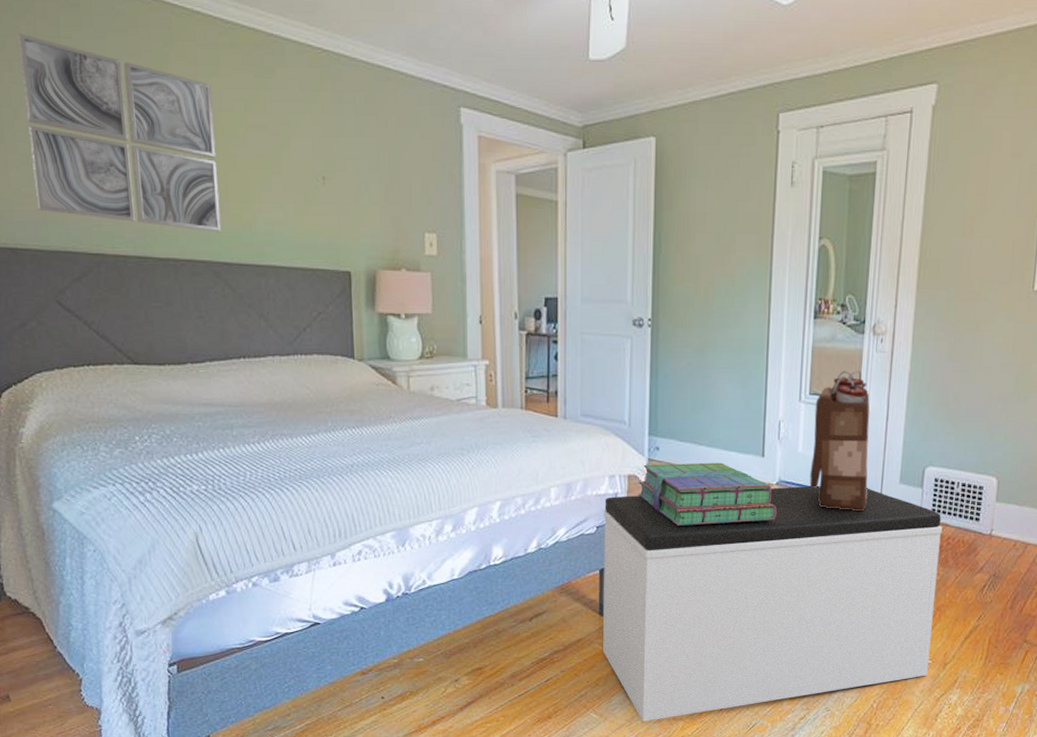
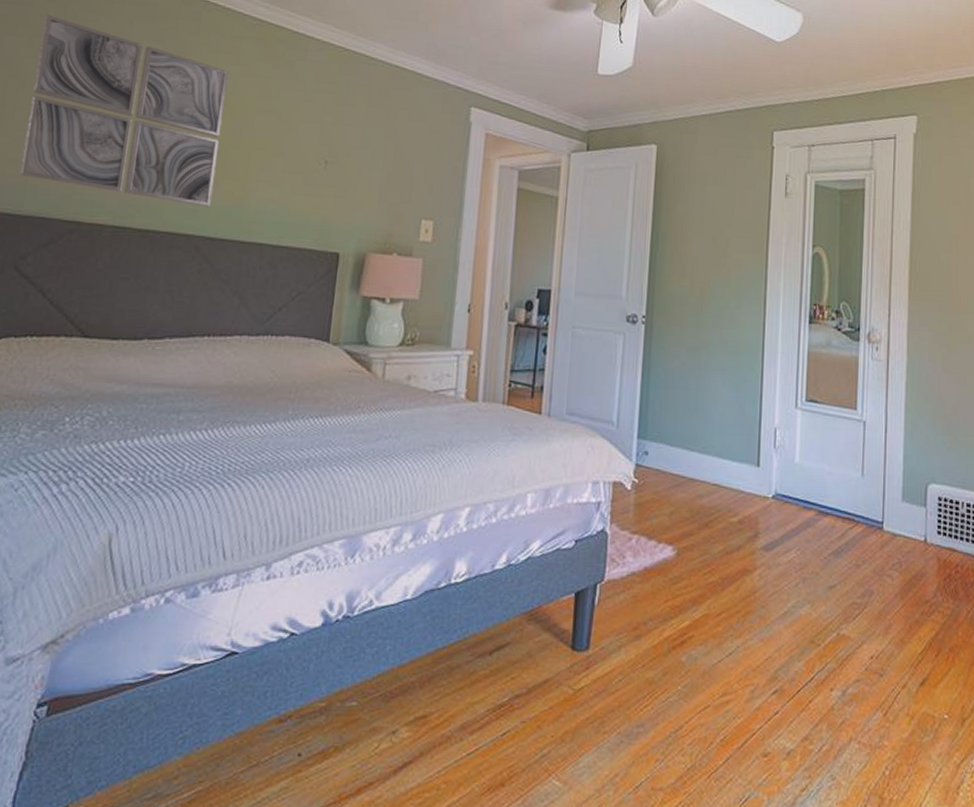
bench: present [603,485,943,721] -> none [573,500,950,792]
stack of books: present [638,462,777,527] -> none [623,470,773,544]
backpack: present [809,370,870,510] -> none [807,377,870,531]

